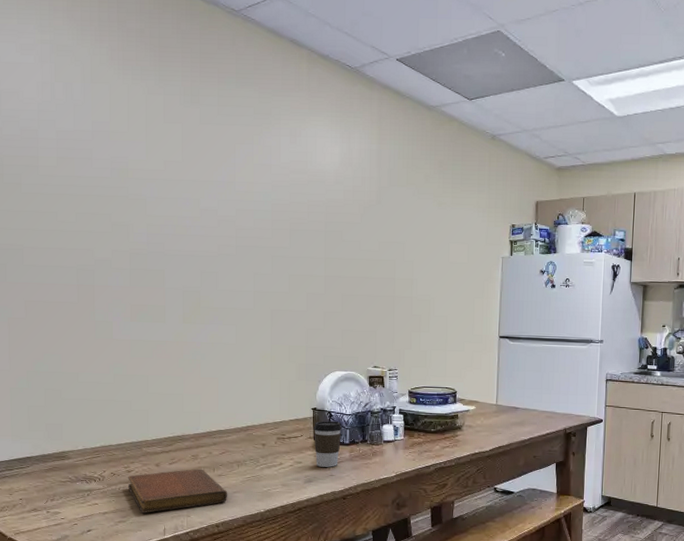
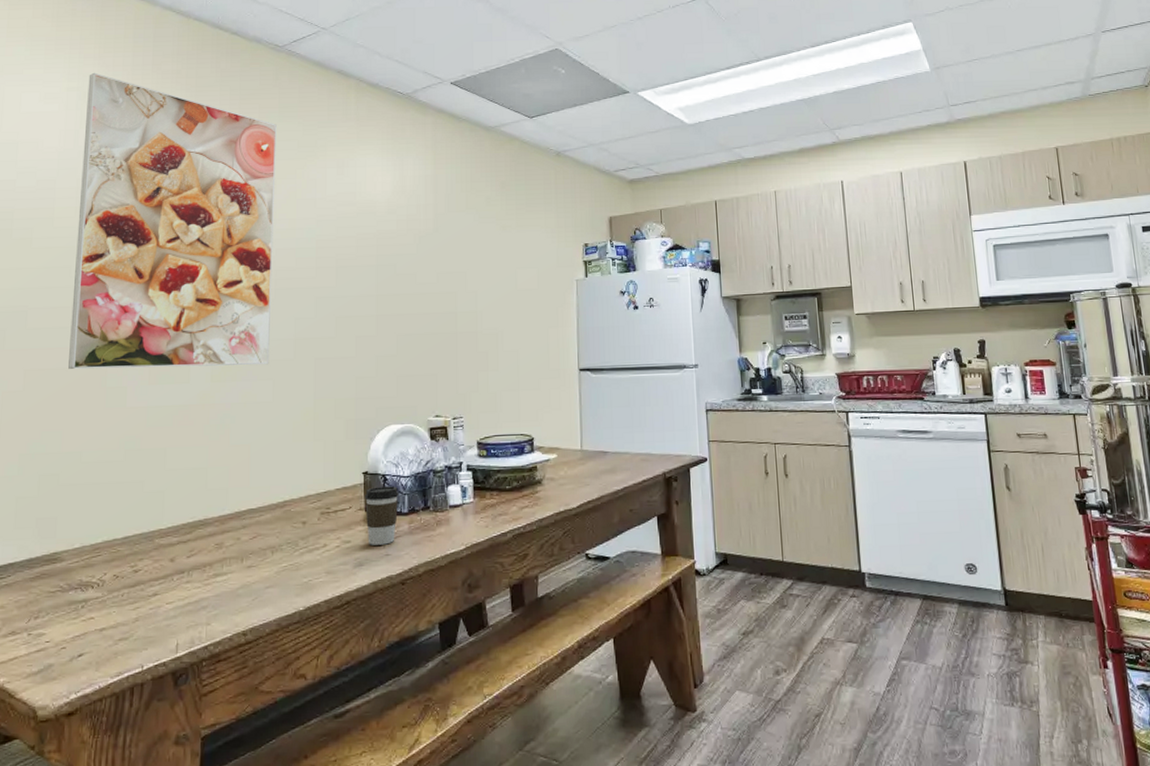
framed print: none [59,26,235,312] -> present [68,72,277,370]
notebook: present [128,469,228,513] -> none [134,560,259,625]

